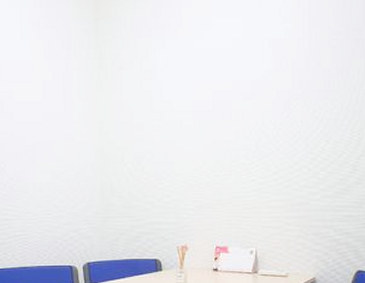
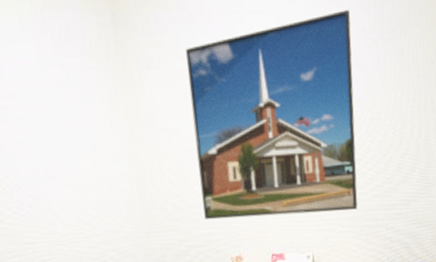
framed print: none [155,11,316,210] -> present [186,9,358,220]

